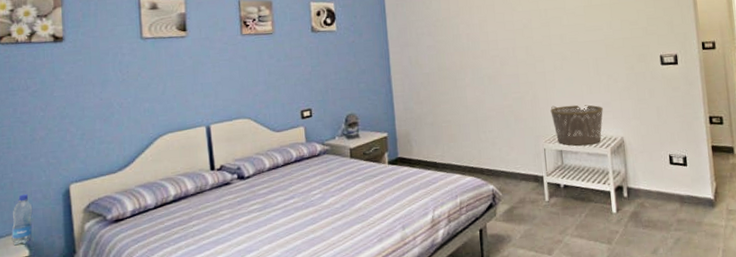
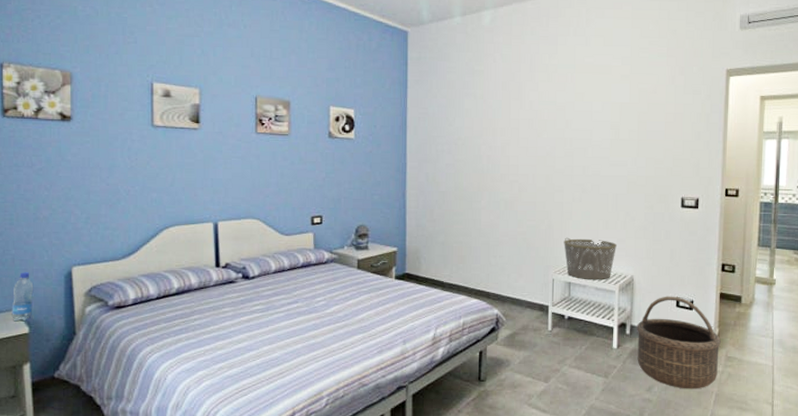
basket: none [633,153,721,248] -> present [637,296,721,389]

